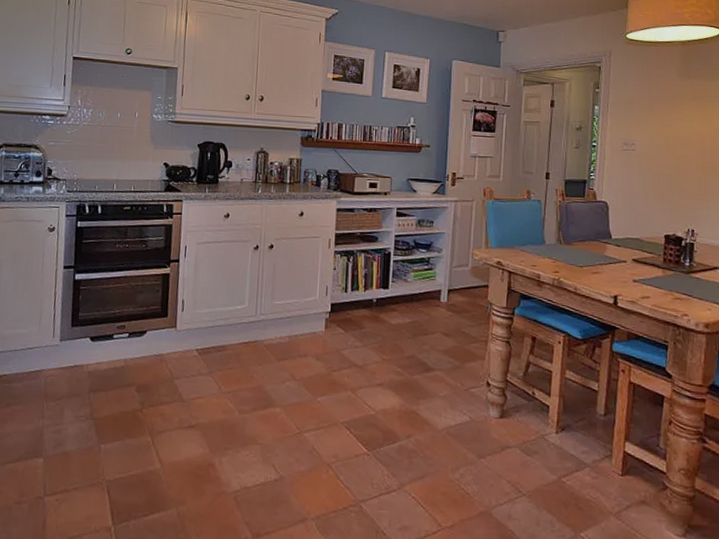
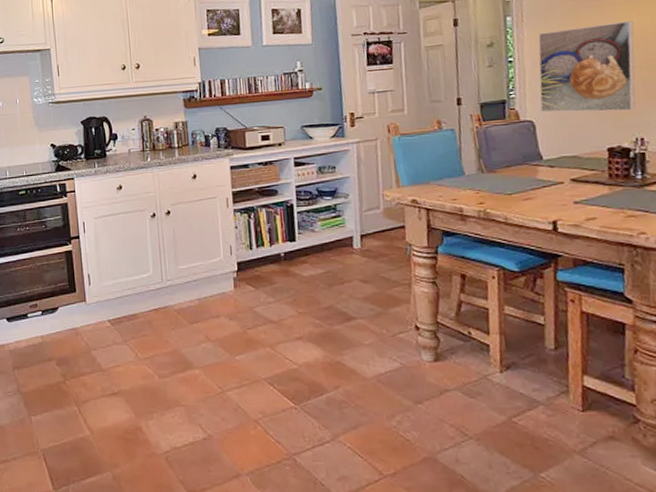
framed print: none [613,124,695,205] -> present [538,20,636,113]

